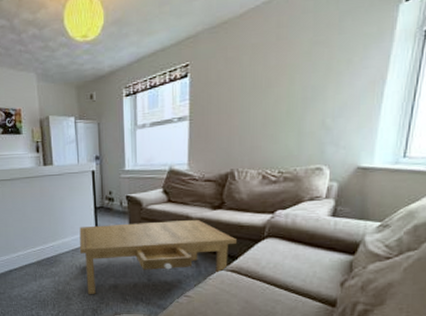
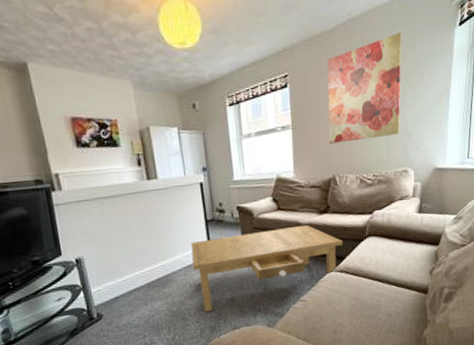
wall art: none [230,13,328,136] -> present [327,32,402,144]

